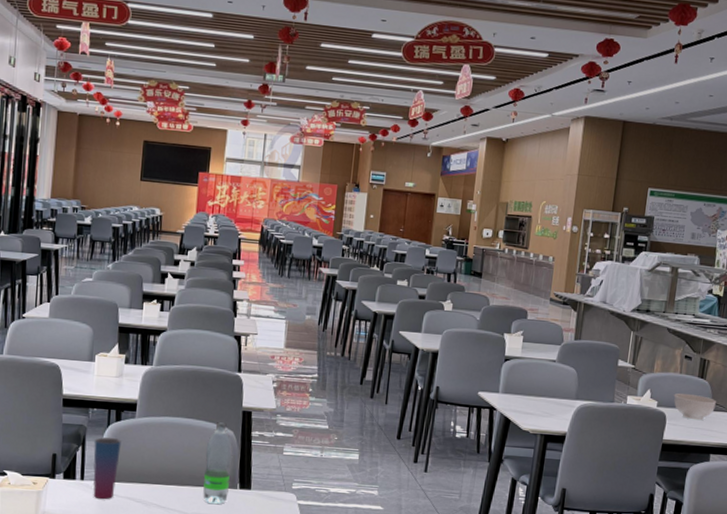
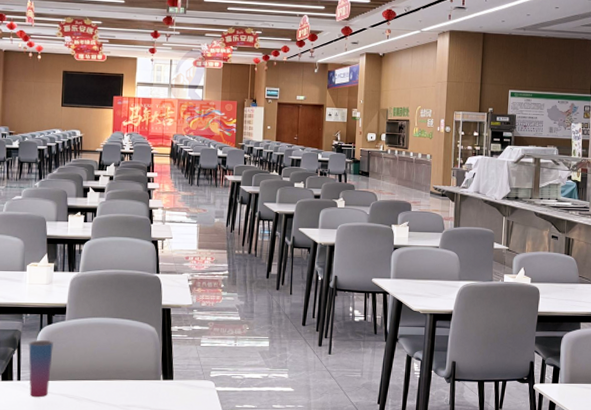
bottle: present [203,422,233,505] -> none [130,320,155,396]
soup bowl: present [673,393,717,421] -> none [544,269,583,293]

